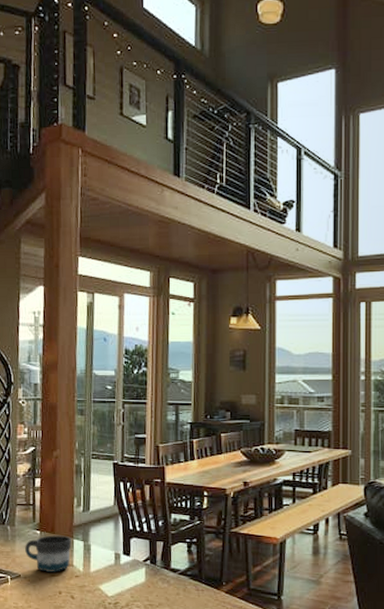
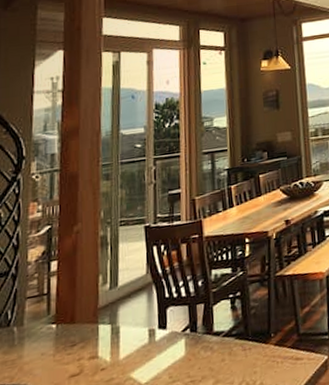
mug: present [25,535,71,572] -> none [36,322,96,374]

